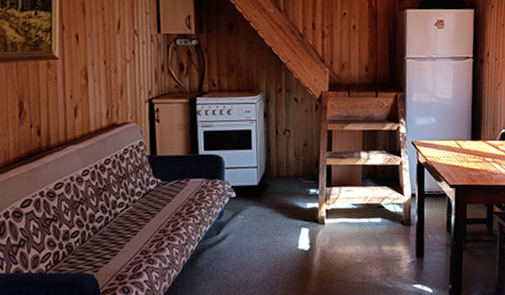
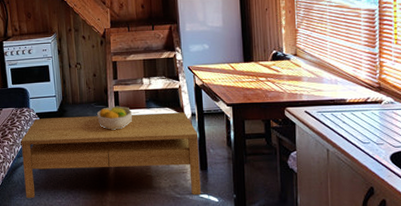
coffee table: none [210,192,417,288] -> present [21,112,201,198]
fruit bowl: none [305,182,346,209] -> present [97,106,133,130]

